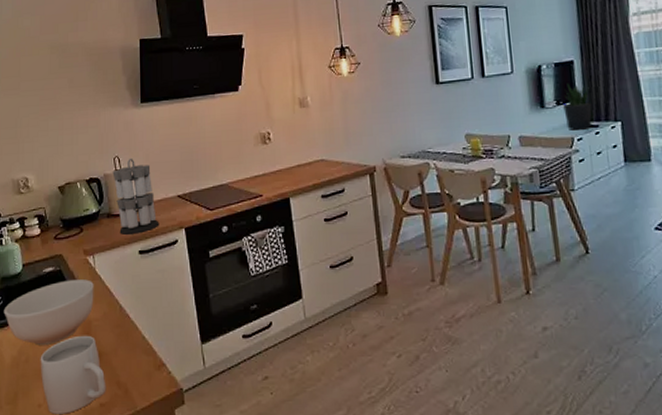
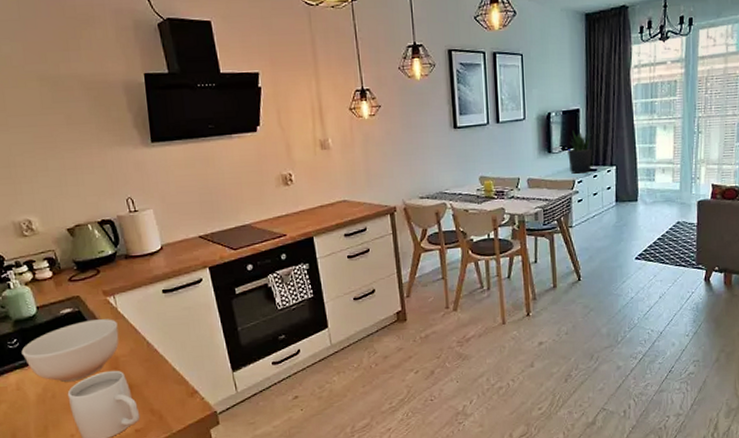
spice rack: present [112,159,160,235] -> none [126,200,182,275]

